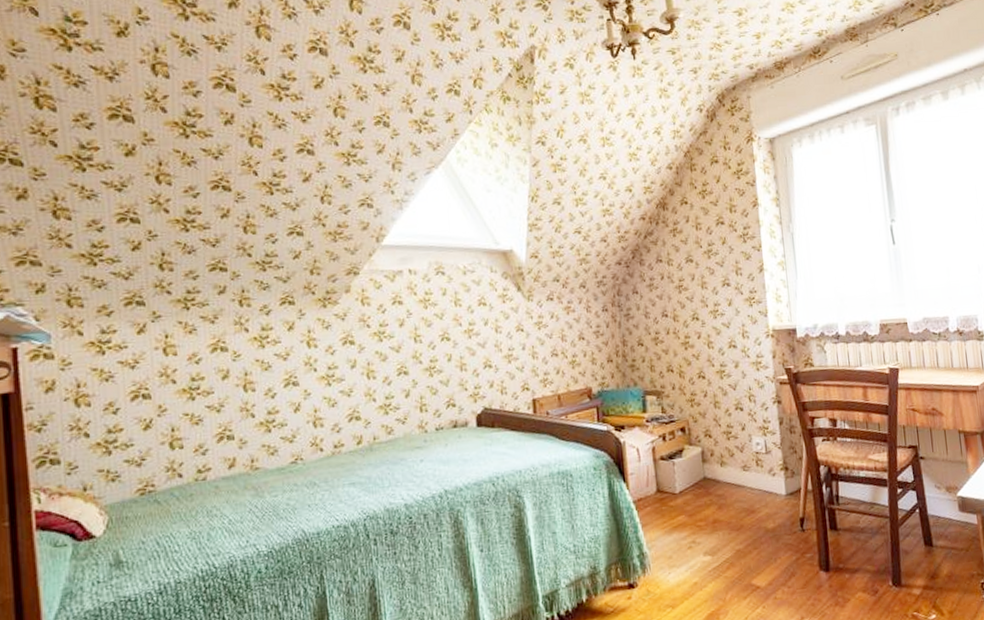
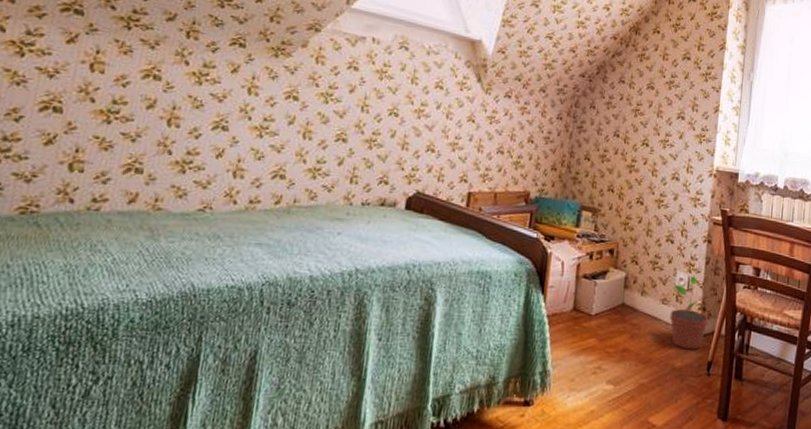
potted plant: none [752,437,793,511] -> present [670,275,709,350]

